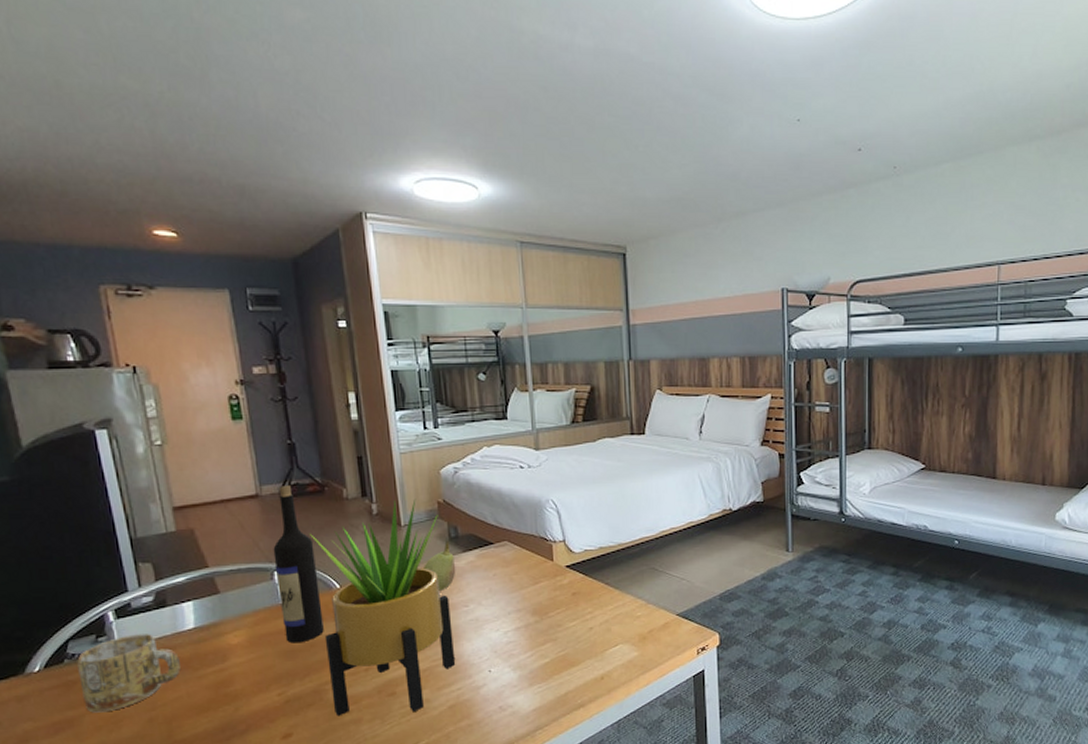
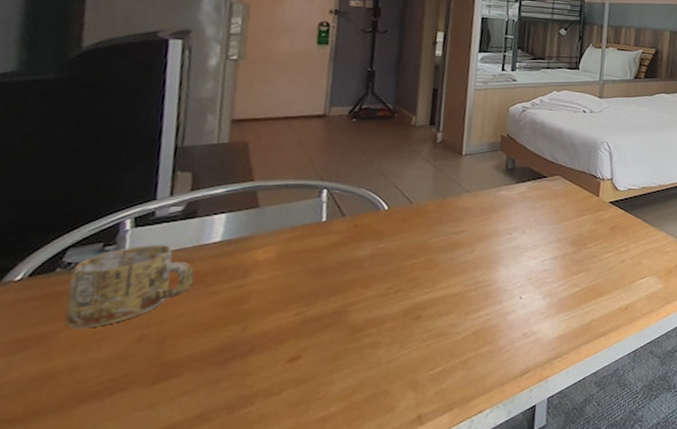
wine bottle: present [273,484,324,643] -> none [318,108,372,262]
potted plant: present [310,498,456,716] -> none [353,131,500,339]
fruit: present [424,540,456,591] -> none [476,171,507,218]

